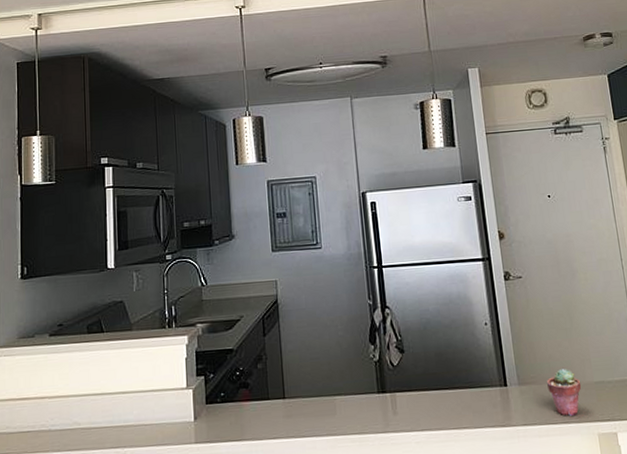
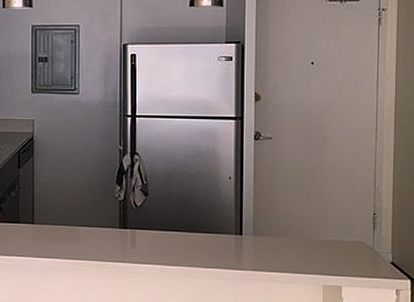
potted succulent: present [547,368,582,416] -> none [281,224,315,267]

